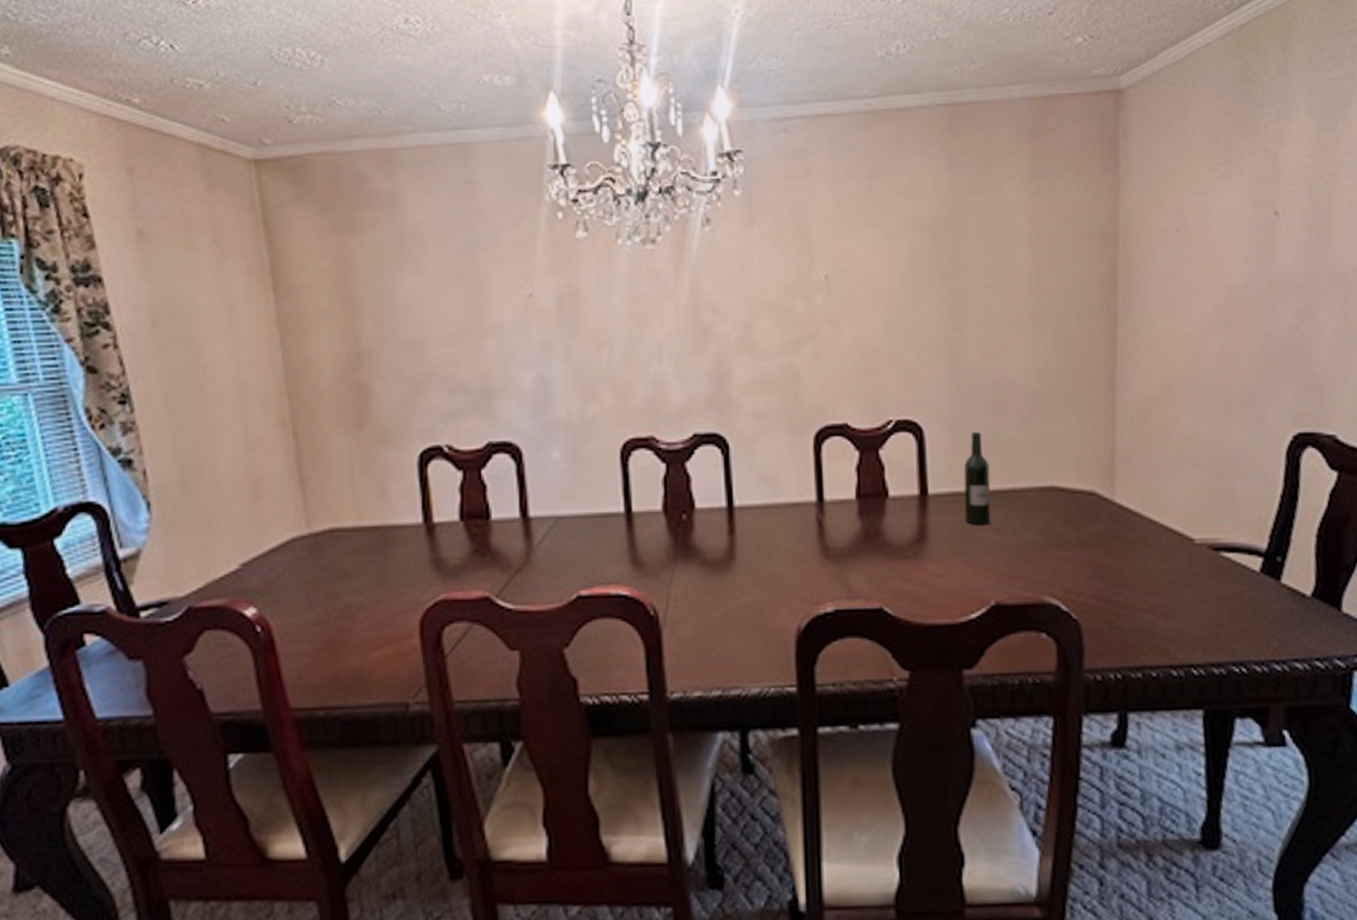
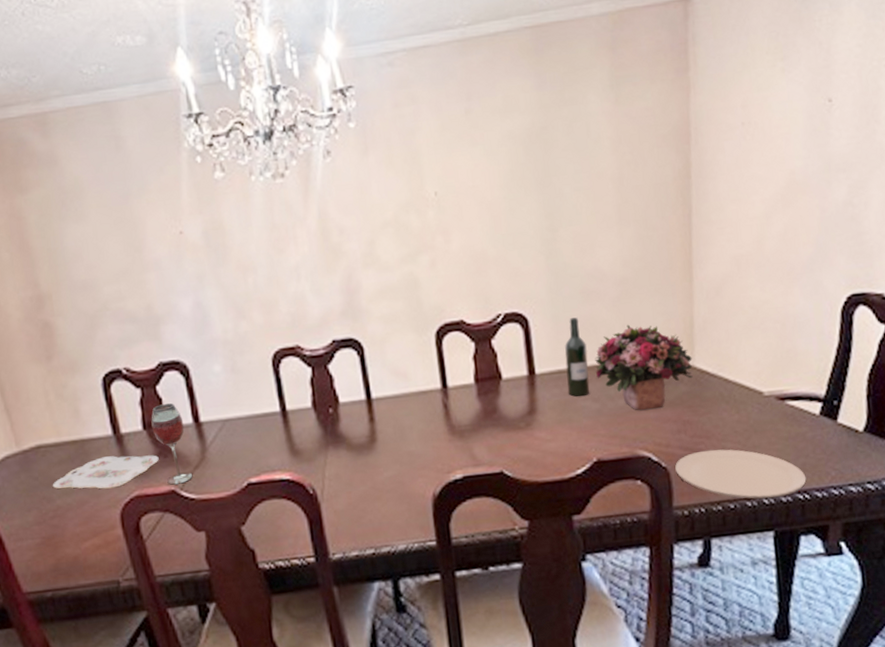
serving tray: none [343,549,474,588] -> present [52,455,159,489]
wineglass: none [471,492,513,590] -> present [151,403,193,485]
bouquet: none [998,445,1112,548] -> present [595,324,693,410]
plate: none [1088,603,1243,669] -> present [675,449,807,499]

